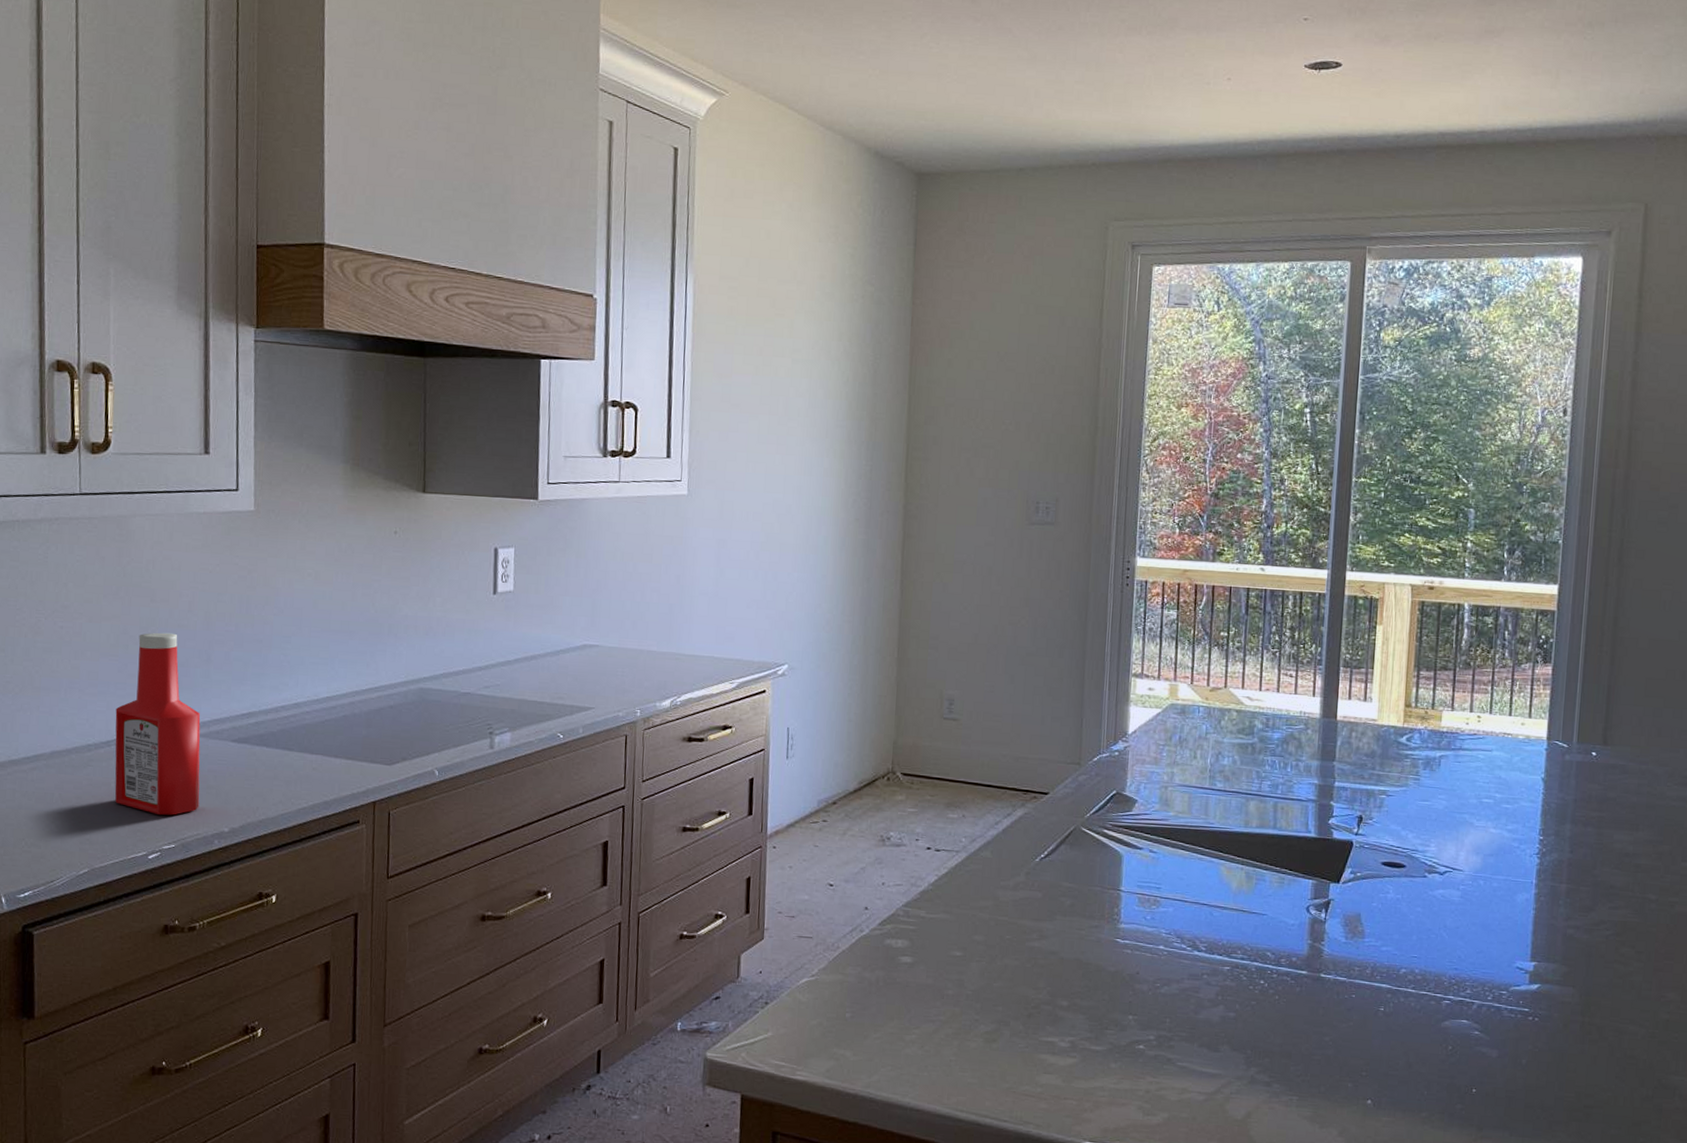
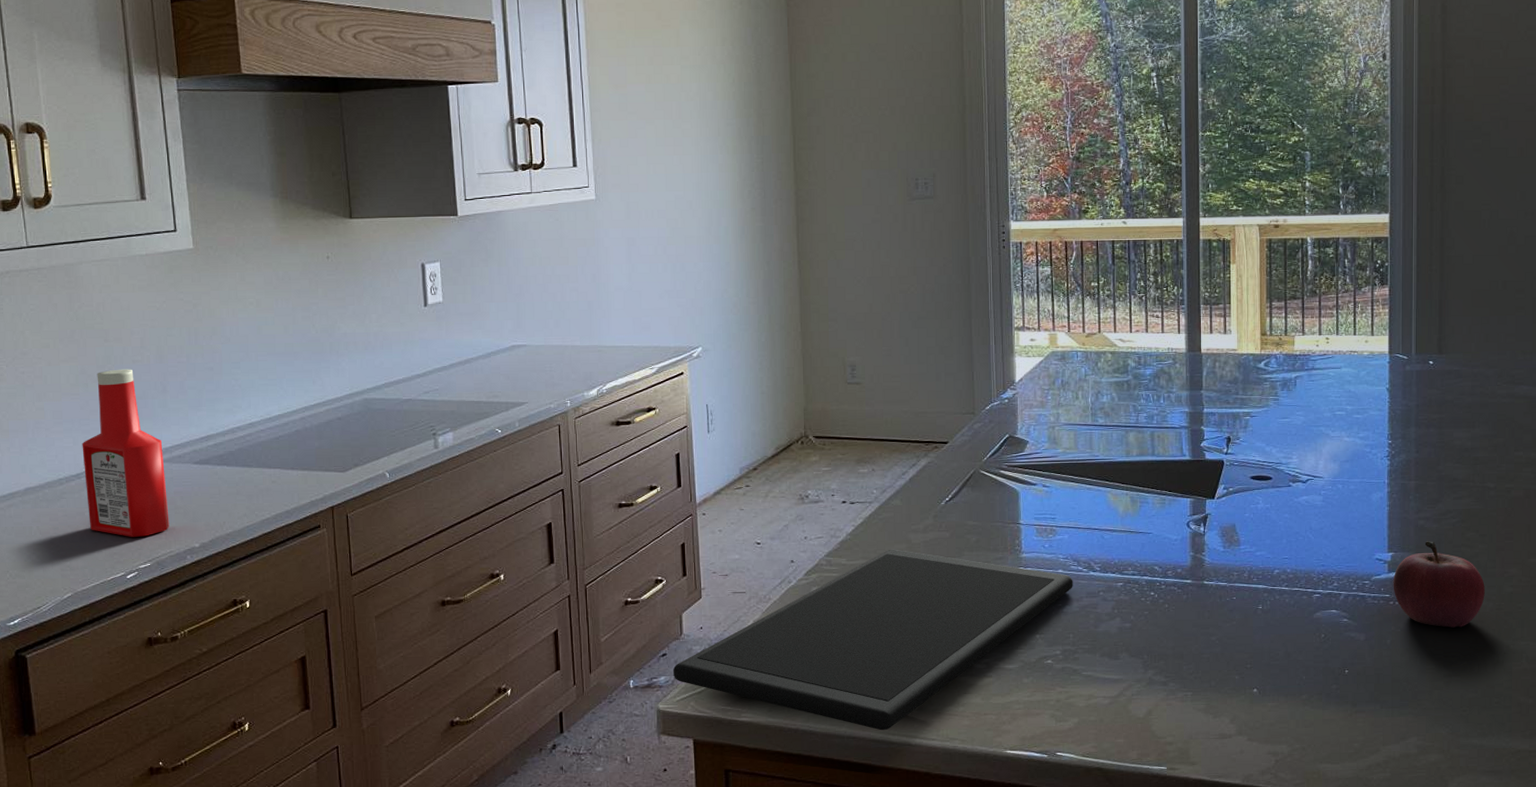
cutting board: none [725,905,1175,1106] -> present [672,549,1073,731]
fruit: none [1533,953,1638,1054] -> present [1393,541,1485,628]

